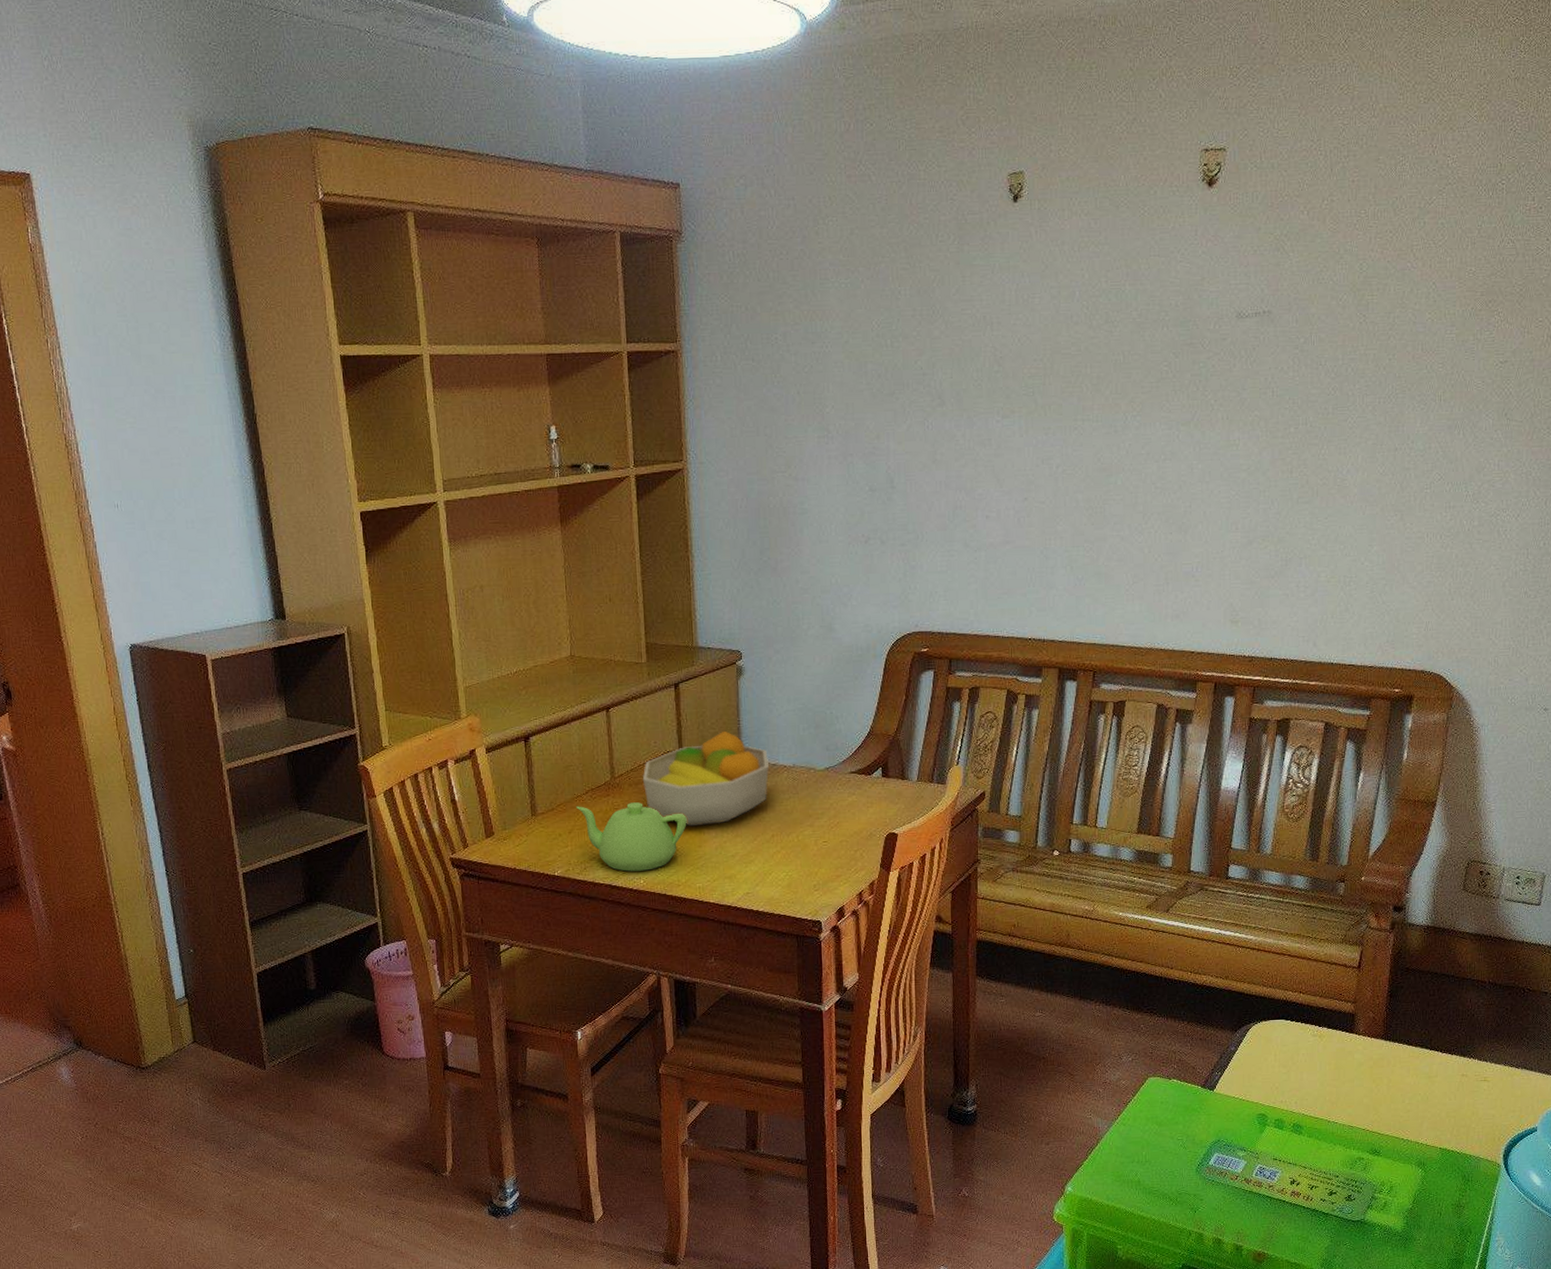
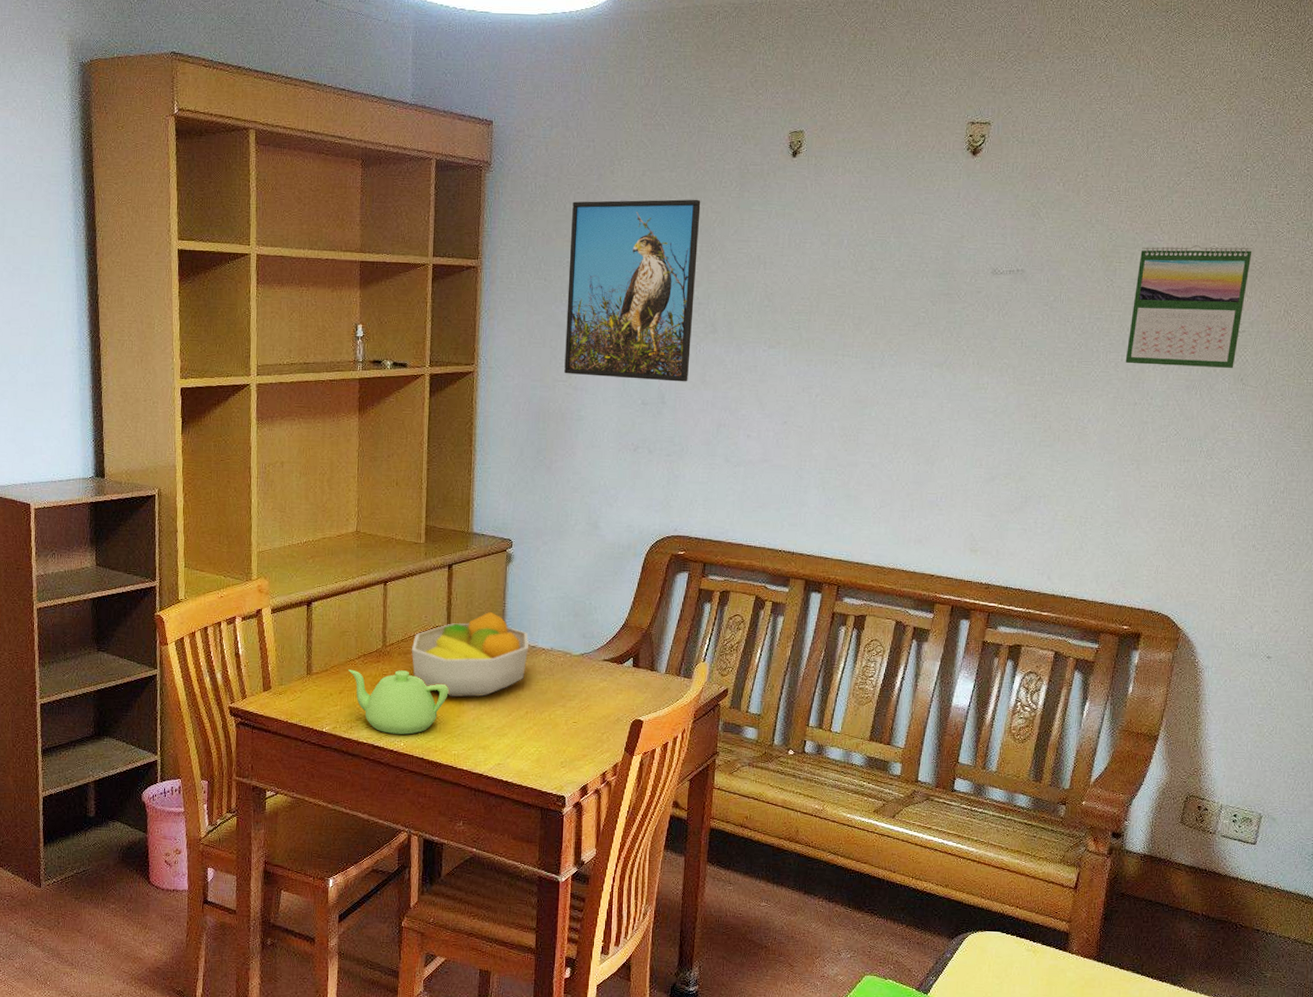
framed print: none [776,257,918,464] -> present [564,199,701,382]
calendar: none [1383,268,1511,406] -> present [1125,245,1253,368]

